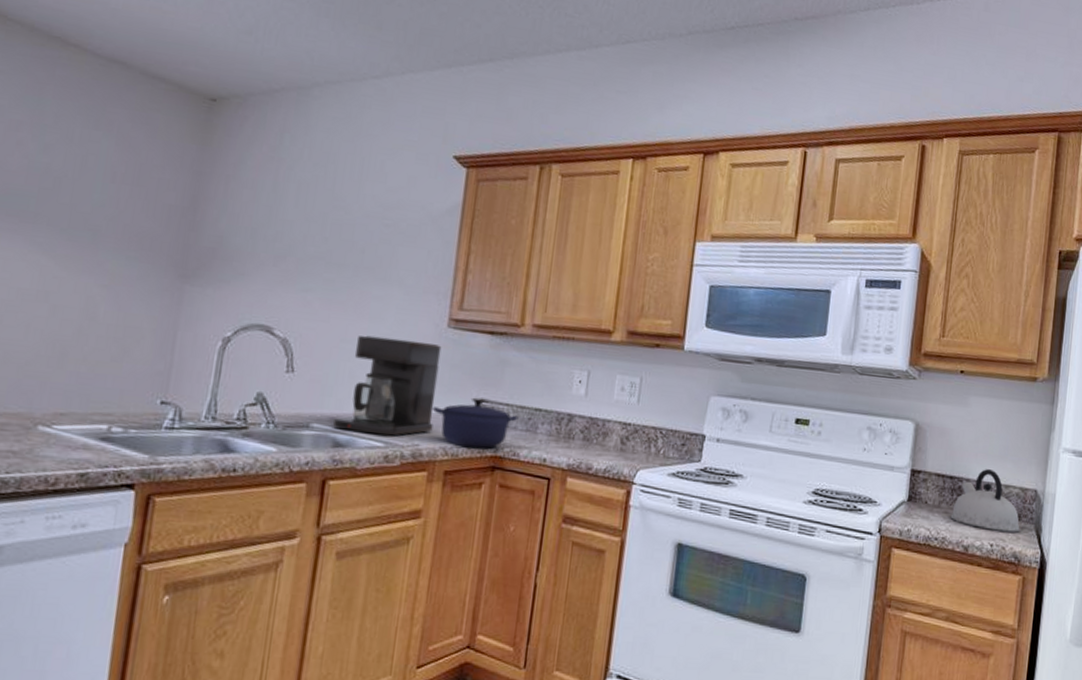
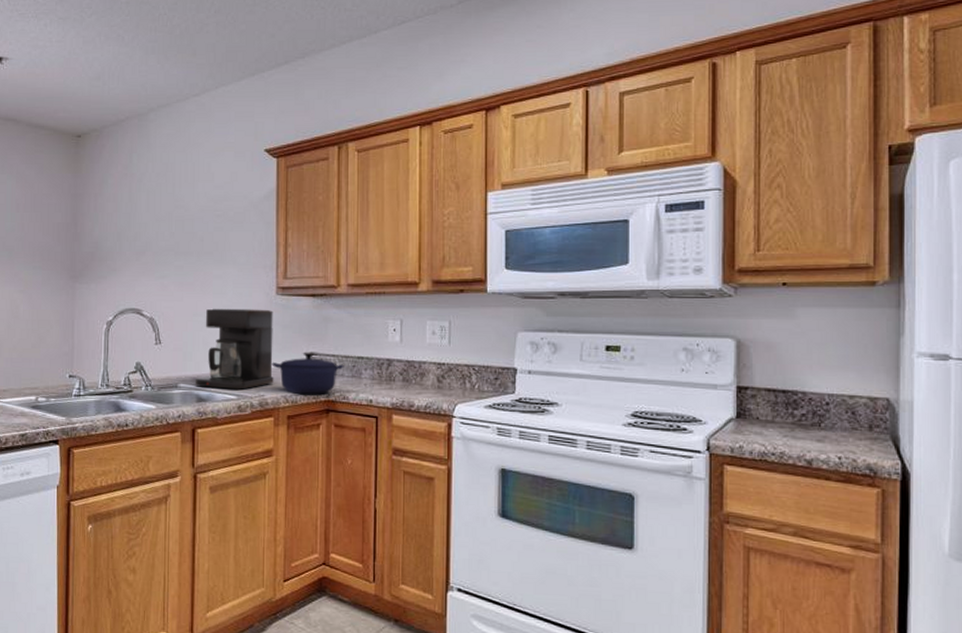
kettle: present [950,469,1020,533] -> none [787,380,873,444]

